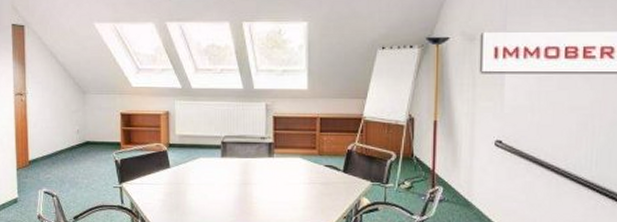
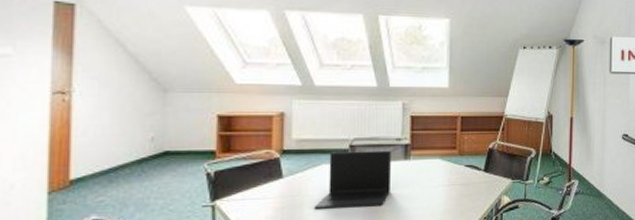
laptop: none [196,147,257,198] -> present [315,150,391,209]

